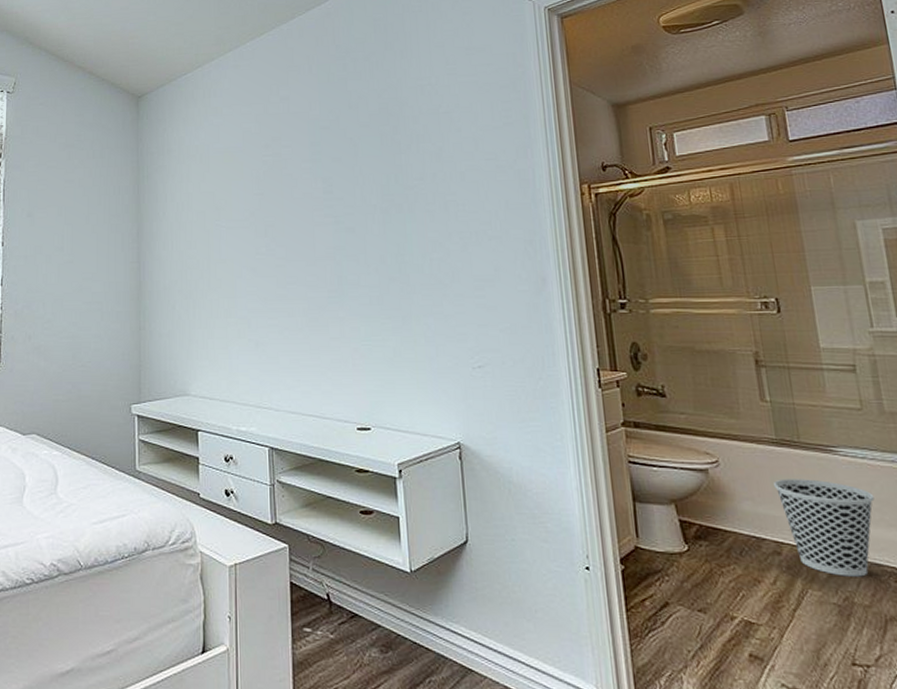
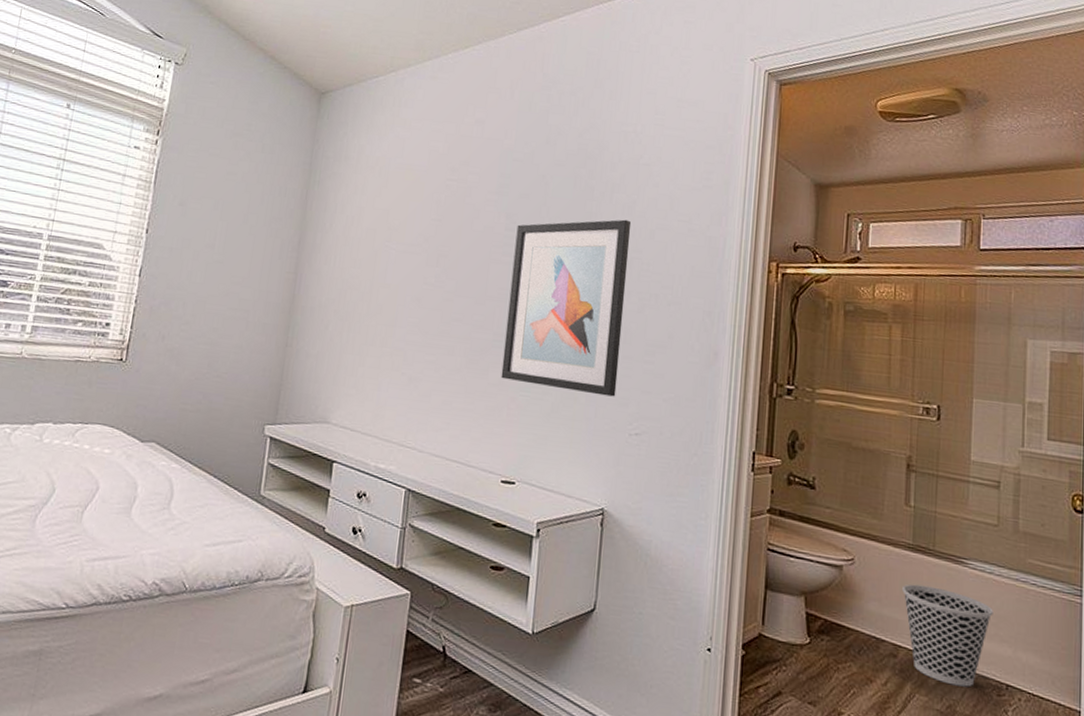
wall art: none [334,166,453,335] -> present [501,219,632,397]

